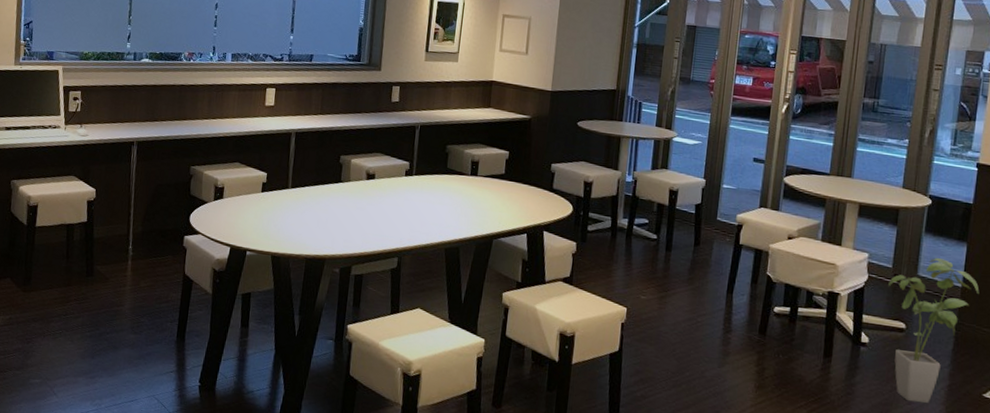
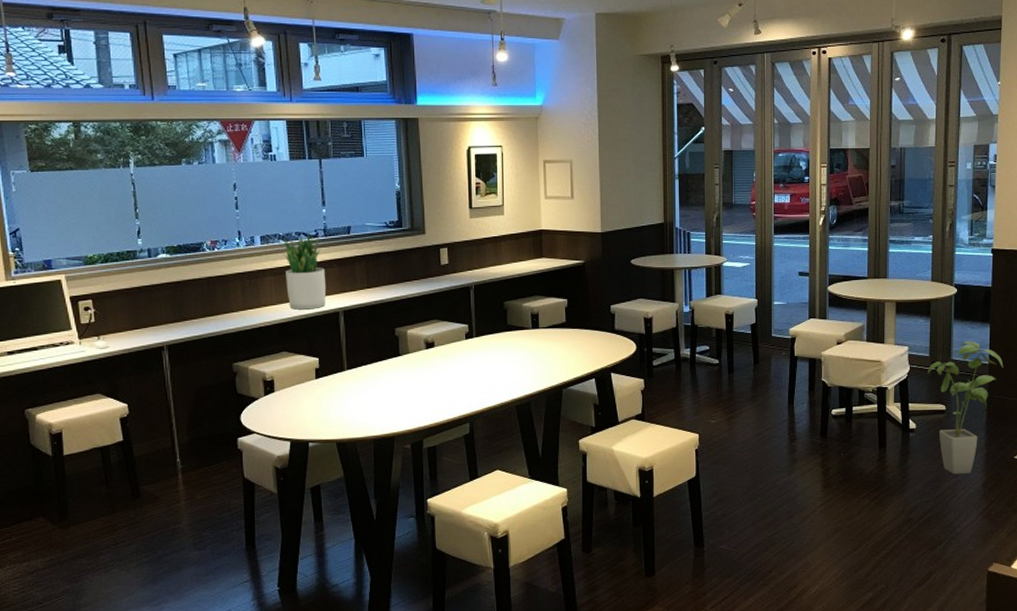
planter: none [247,56,285,127] -> present [283,233,327,310]

